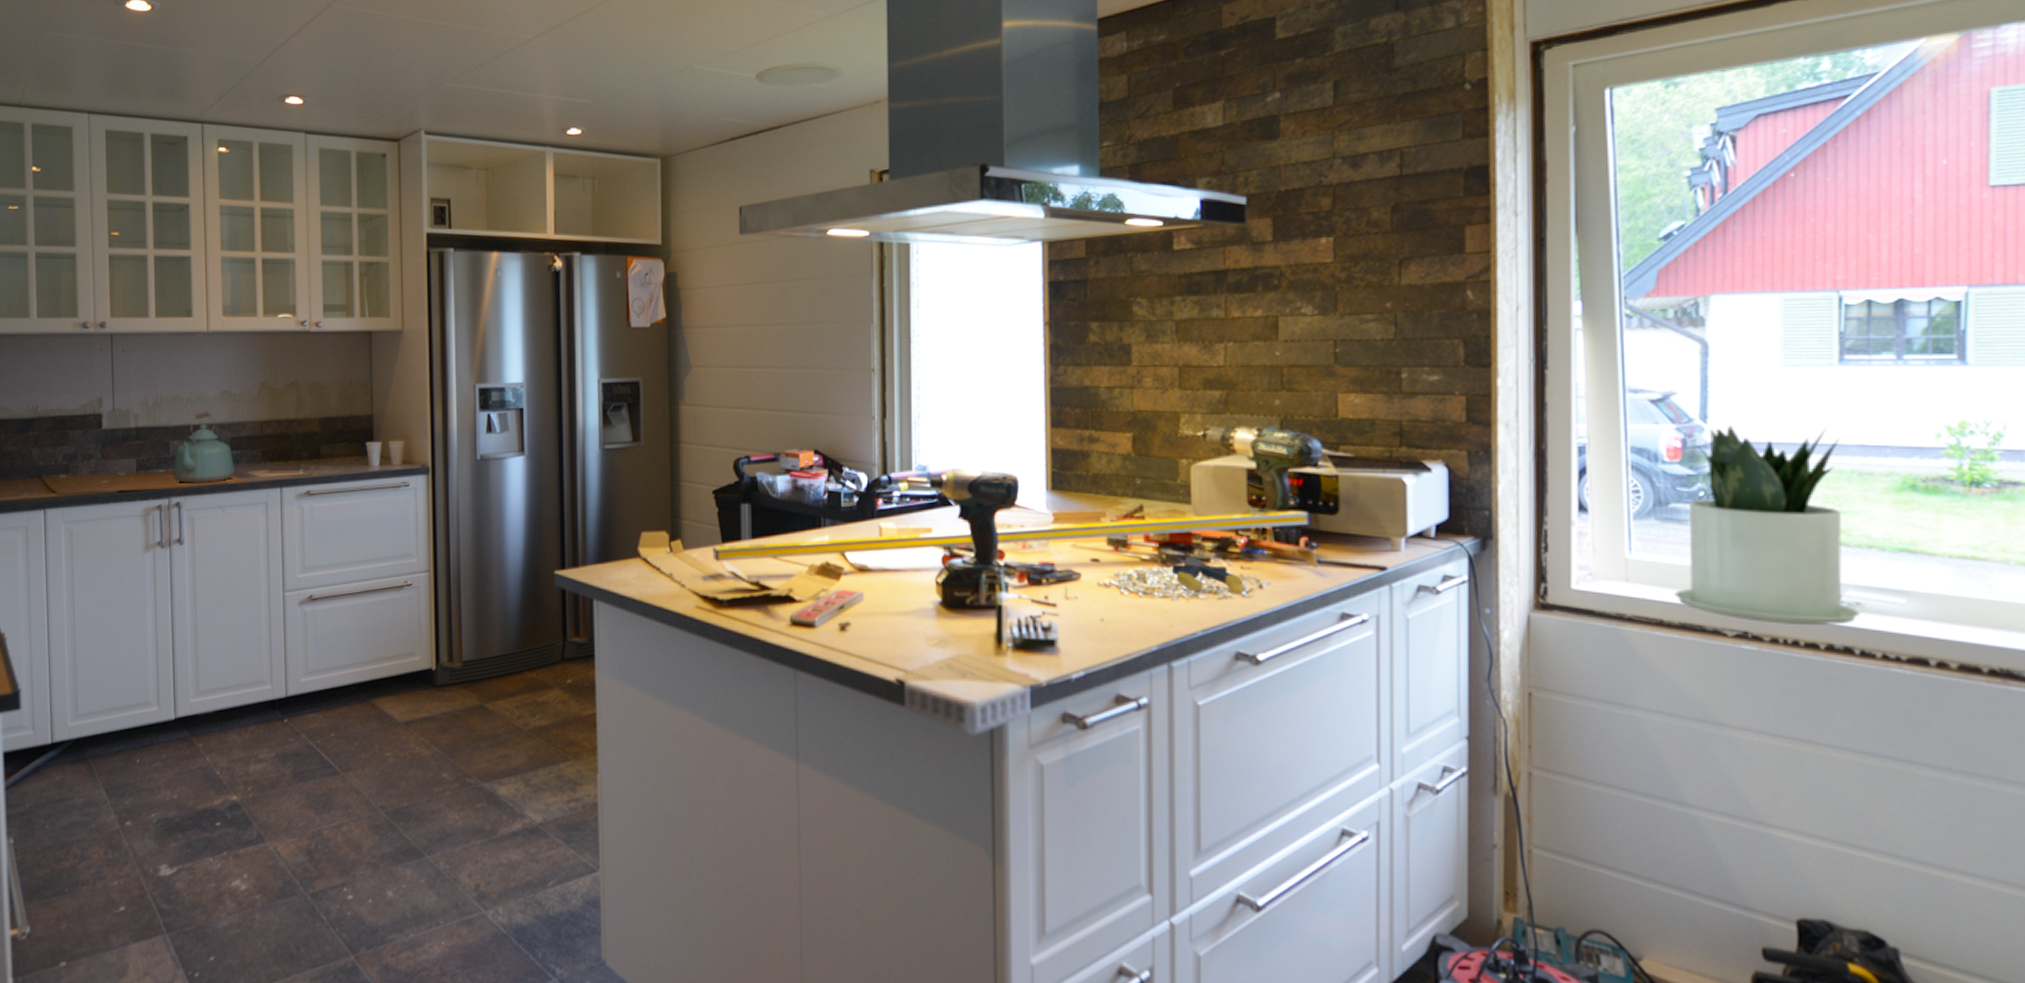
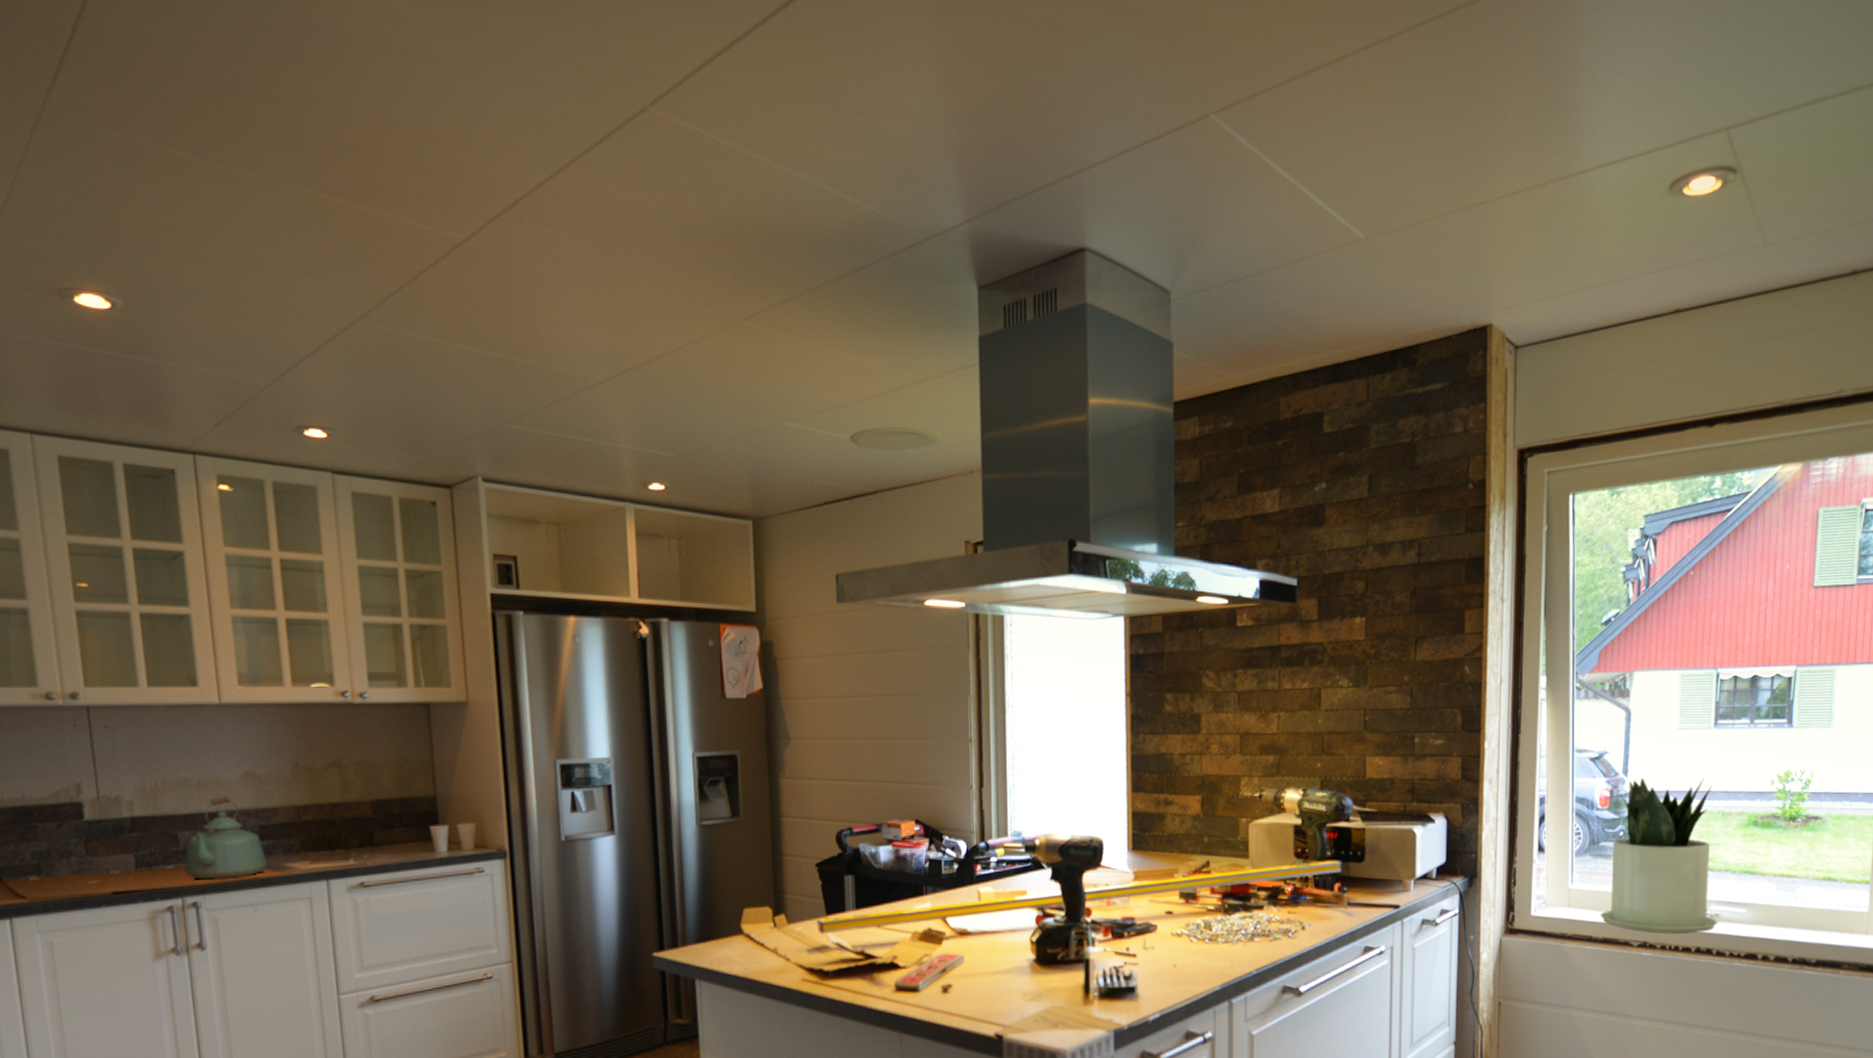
pliers: present [1171,556,1244,593] -> none [1232,905,1290,935]

